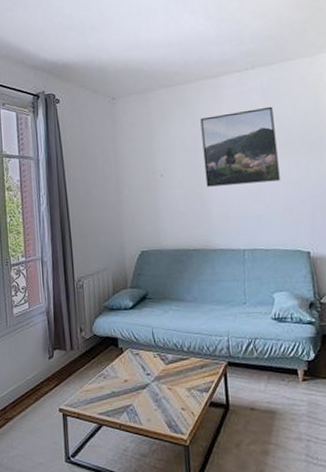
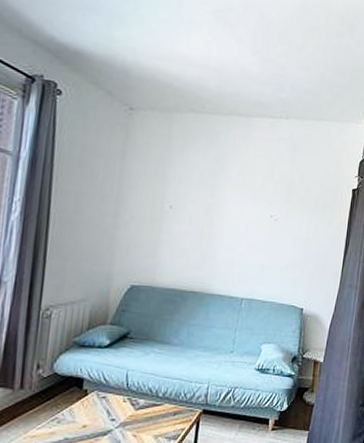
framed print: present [200,106,280,187] -> none [217,156,298,236]

